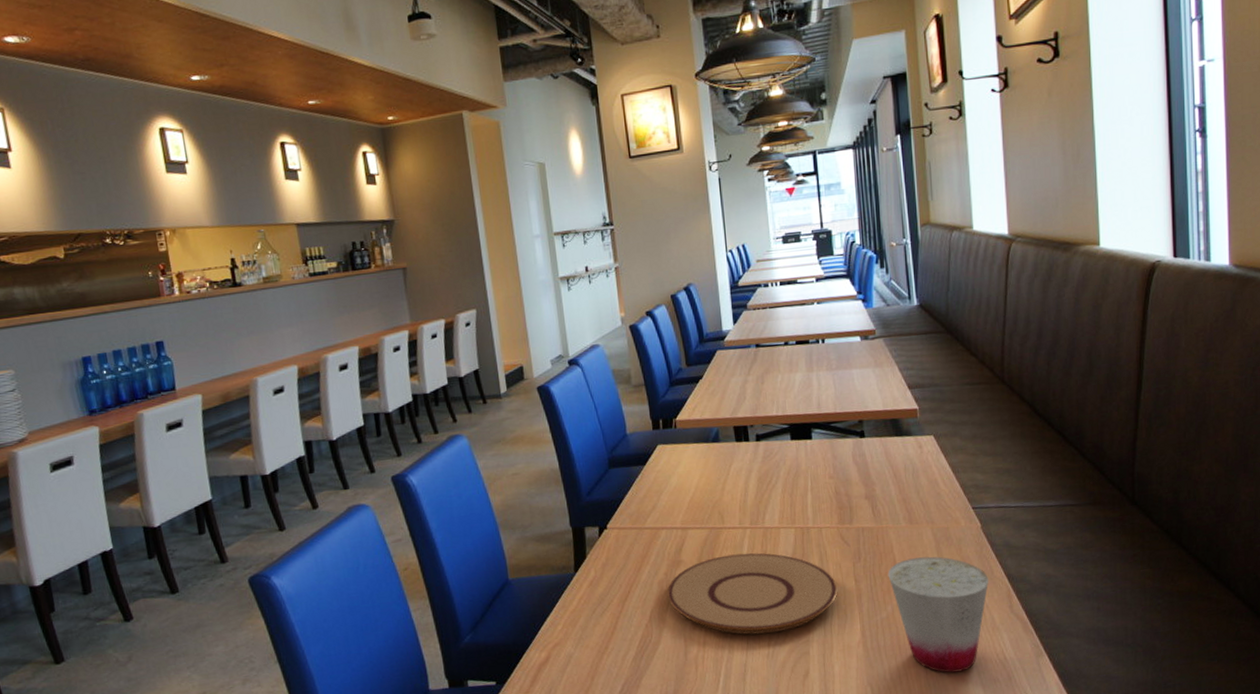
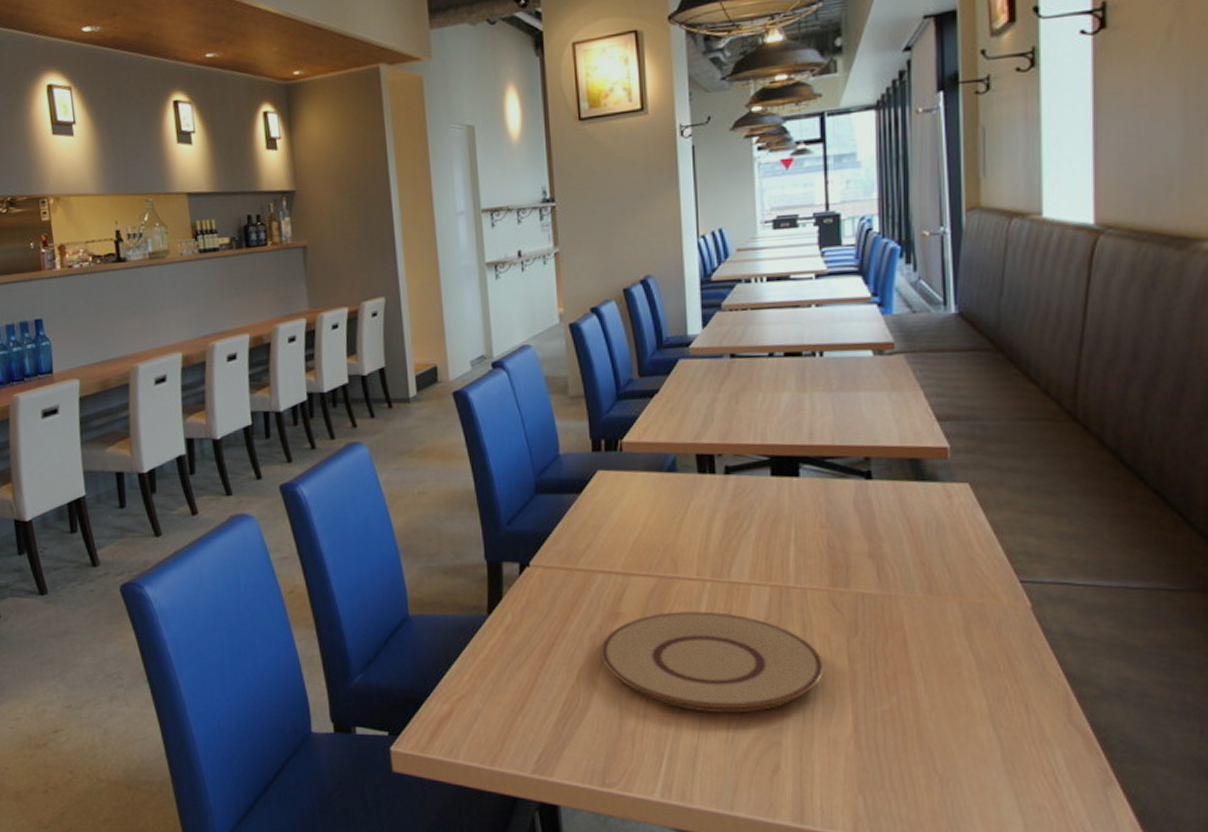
cup: present [888,556,989,673] -> none [894,638,1039,791]

